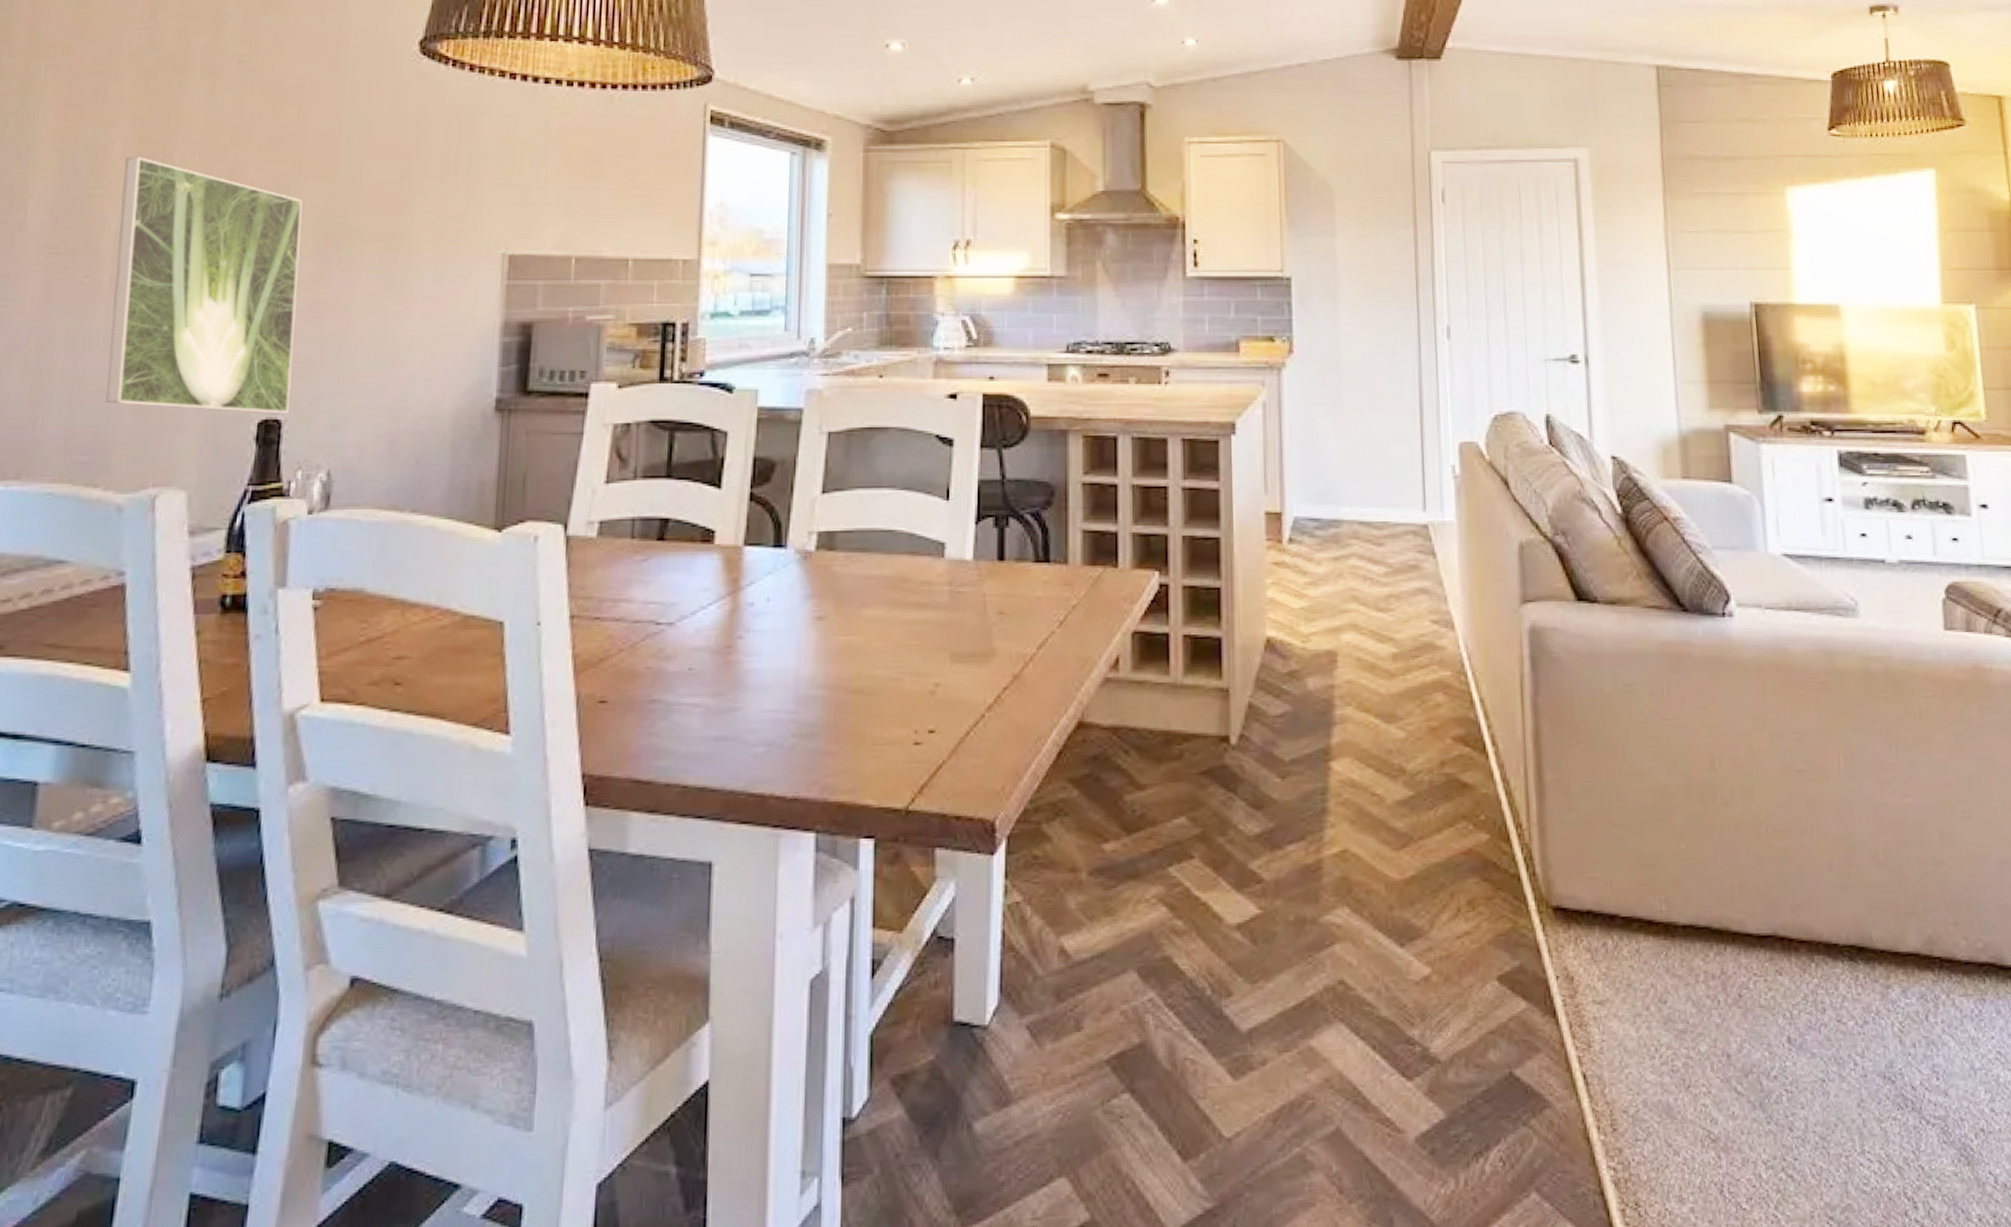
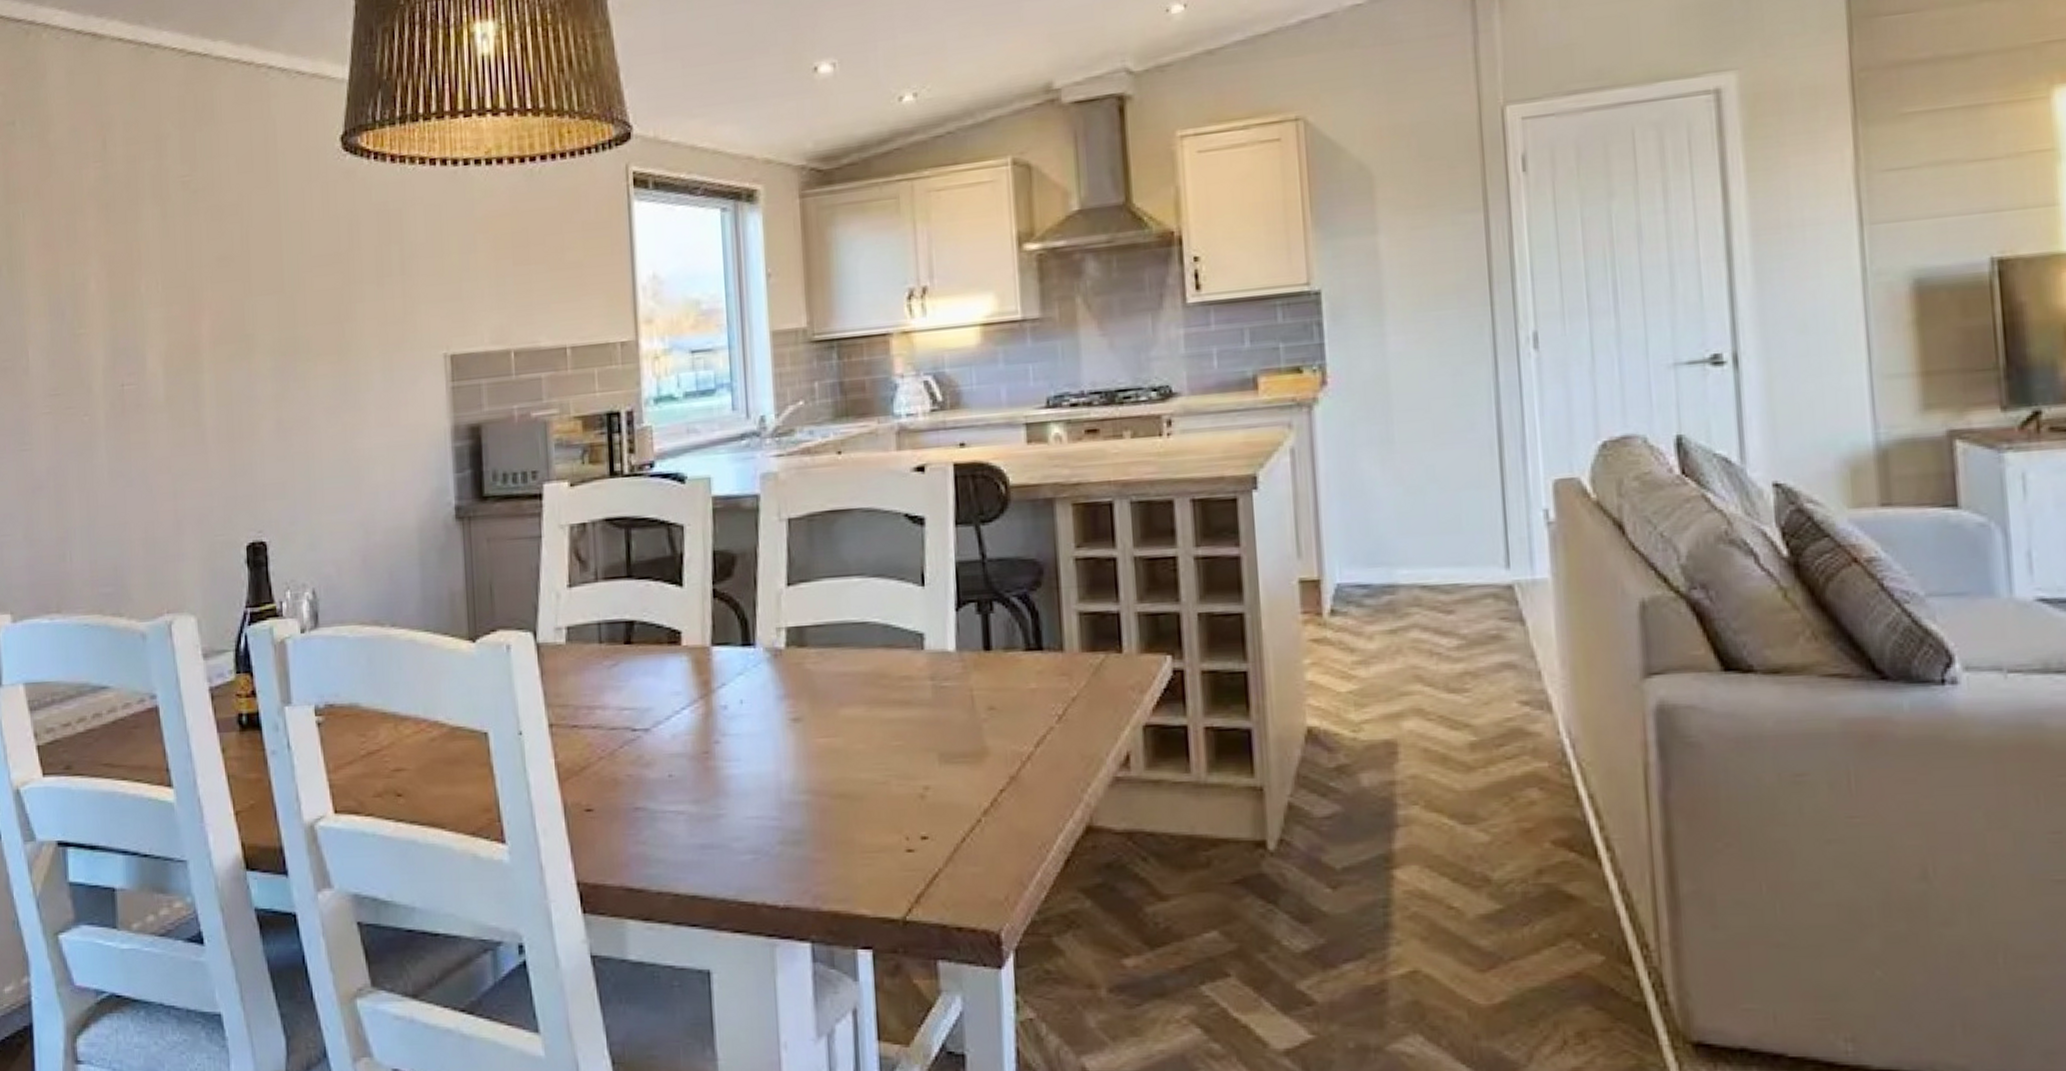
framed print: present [106,157,303,414] -> none [100,292,271,537]

